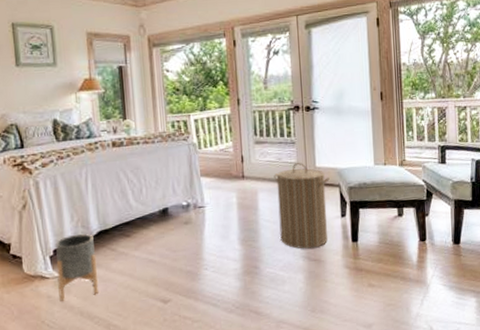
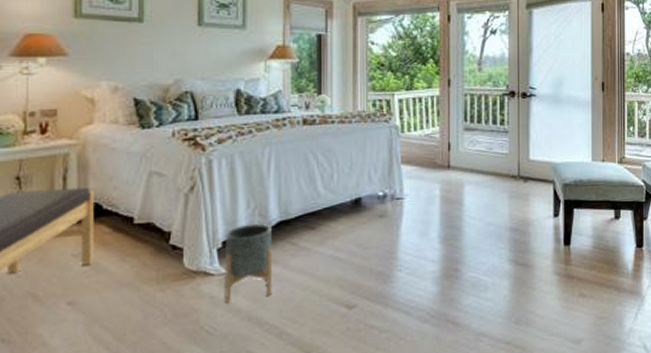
laundry hamper: present [274,162,330,249] -> none [483,153,543,251]

